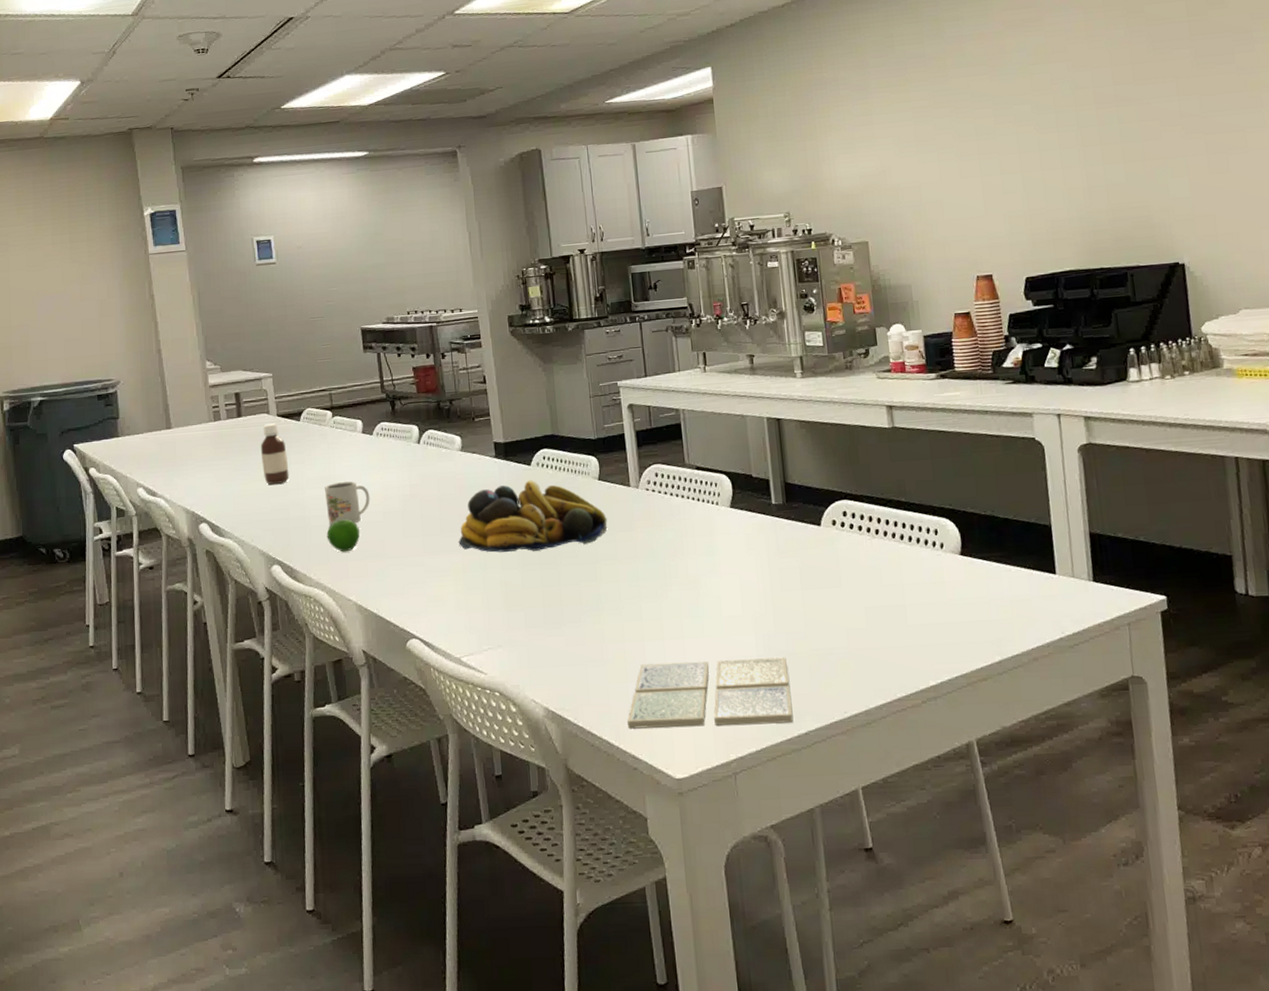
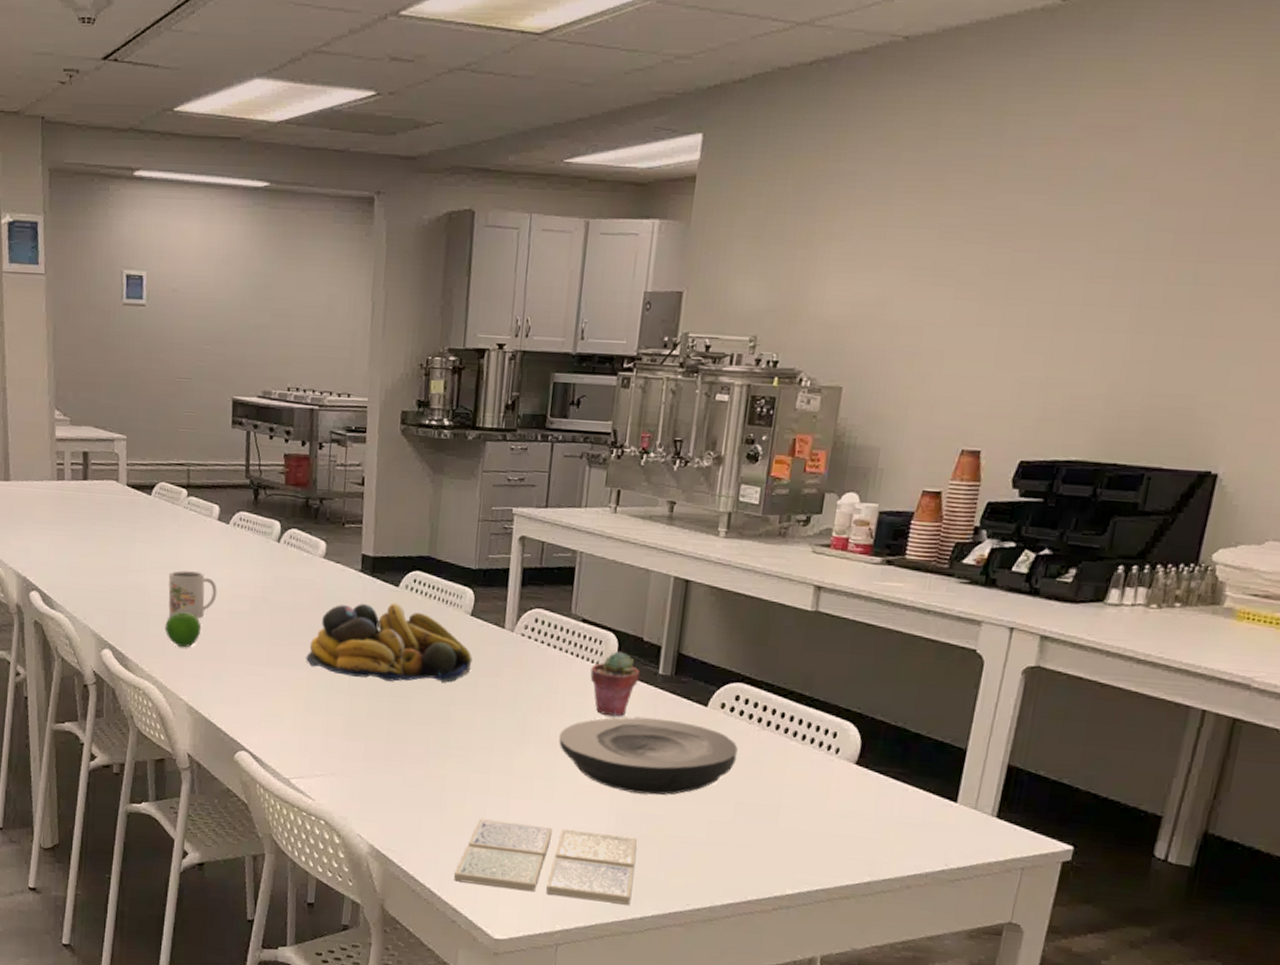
bottle: present [260,423,289,484] -> none [104,492,133,562]
plate: none [697,543,857,616] -> present [559,717,738,795]
potted succulent: none [712,490,757,549] -> present [590,652,640,717]

